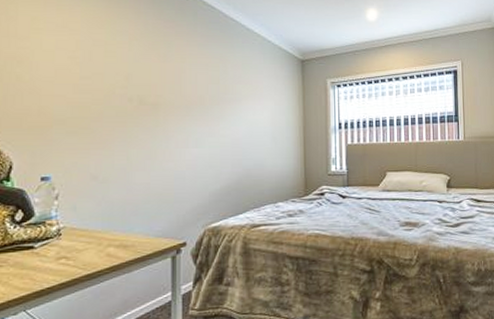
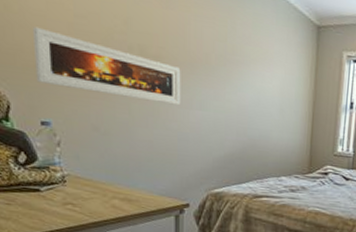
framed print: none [40,92,177,146] -> present [33,26,181,106]

